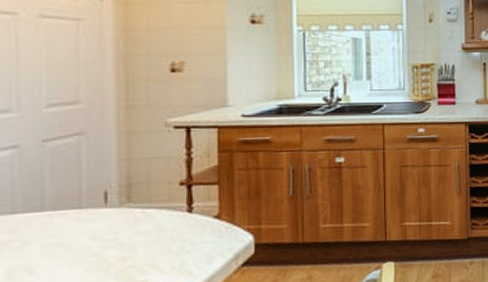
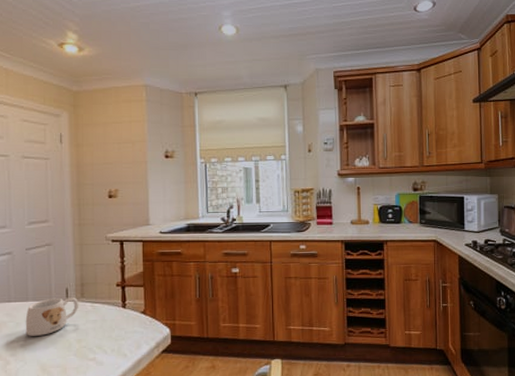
mug: none [39,202,124,259] -> present [25,297,79,336]

